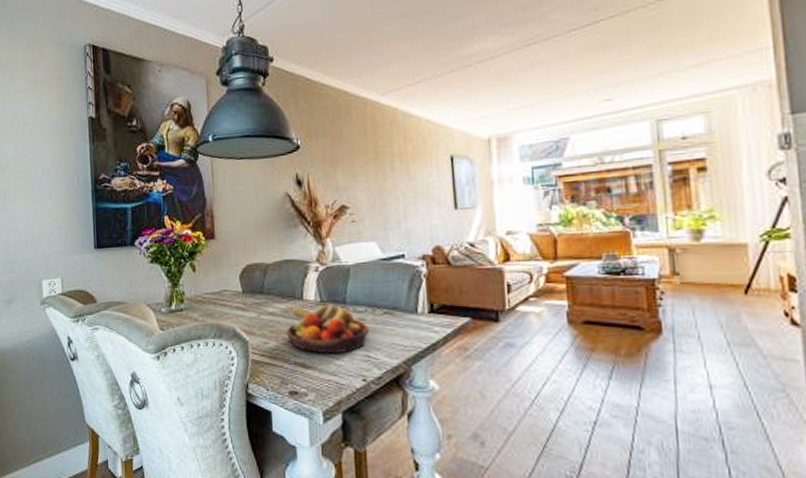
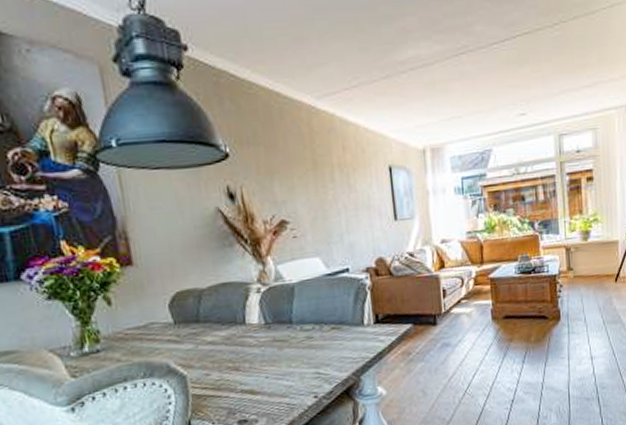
fruit bowl: present [287,304,369,354] -> none [230,325,318,378]

